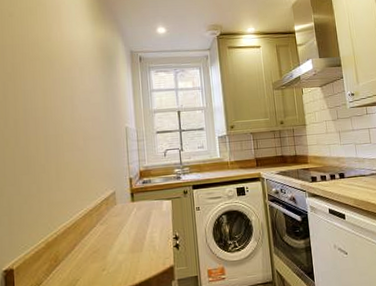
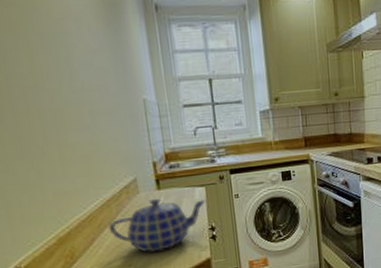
teapot: none [89,209,172,258] -> present [108,198,207,252]

